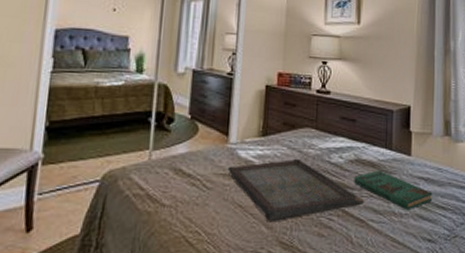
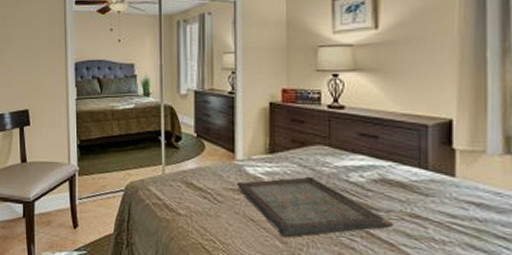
book: present [354,170,433,211] -> none [379,191,489,238]

